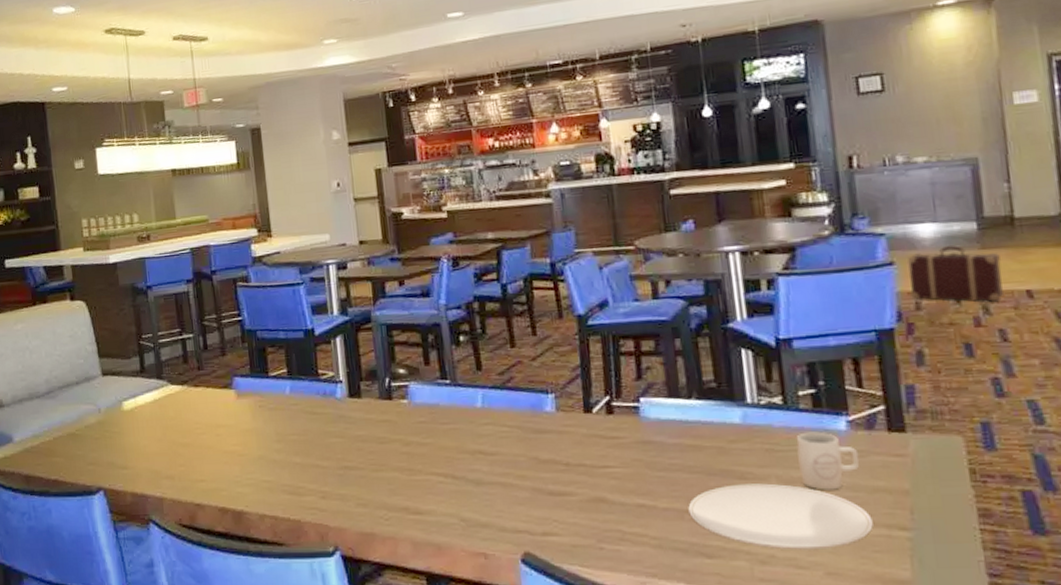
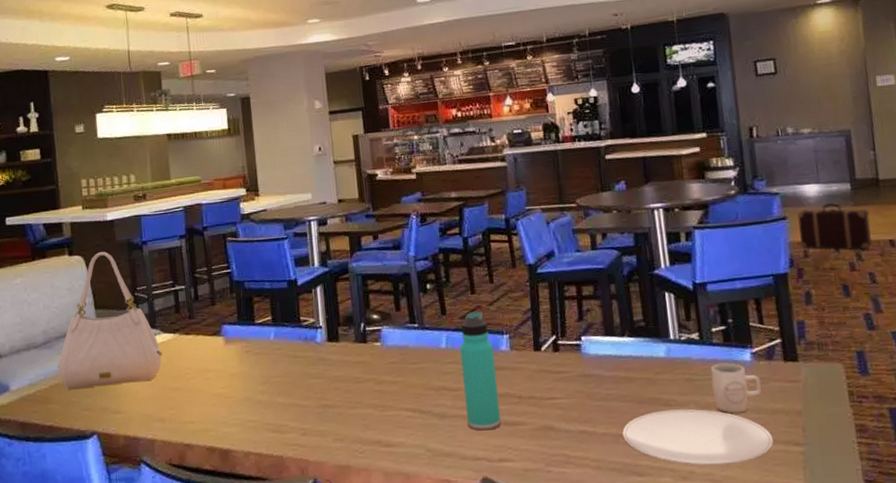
handbag: none [61,297,170,443] -> present [58,252,162,390]
thermos bottle: none [498,366,546,500] -> present [460,311,502,431]

